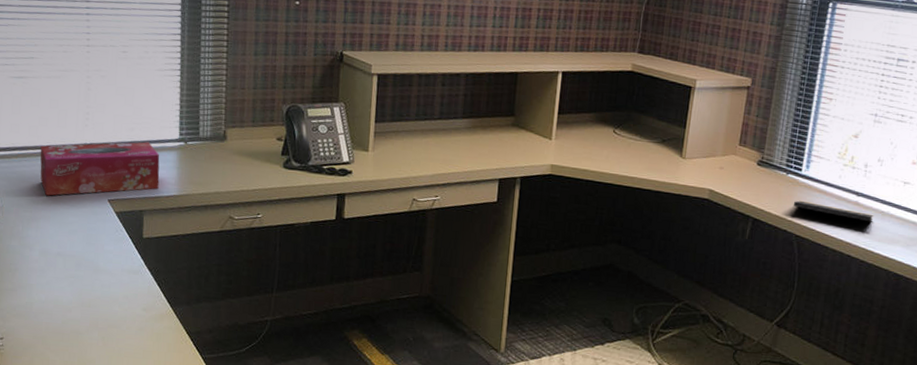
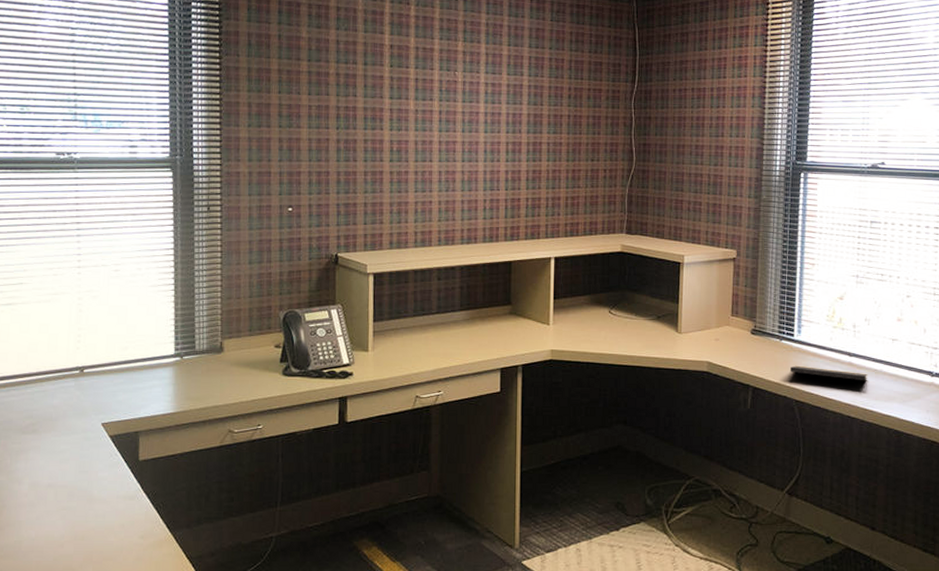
tissue box: present [40,142,160,196] -> none [29,360,155,425]

